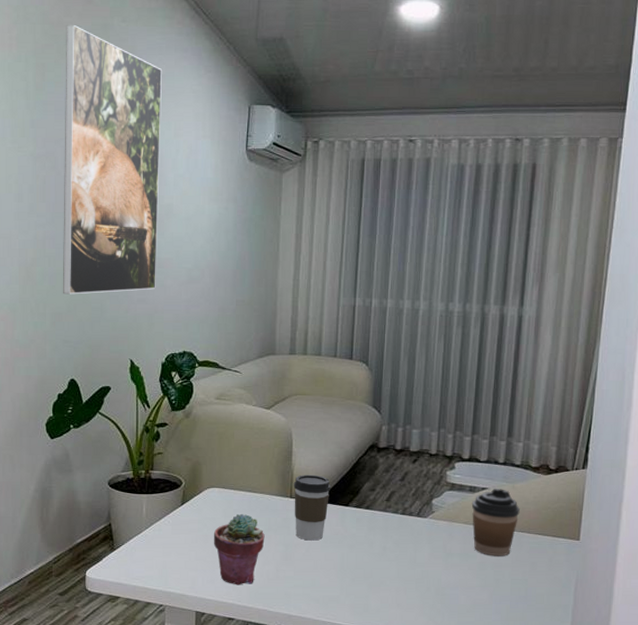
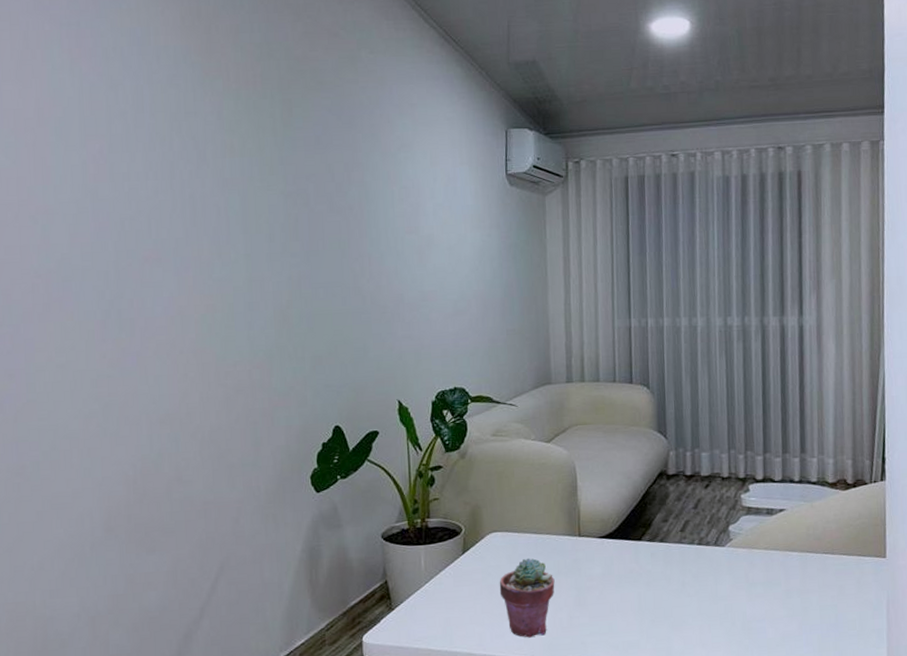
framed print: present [62,24,162,295] -> none [312,58,421,336]
coffee cup: present [293,474,331,541] -> none [581,509,621,582]
coffee cup: present [471,488,520,556] -> none [770,508,821,582]

